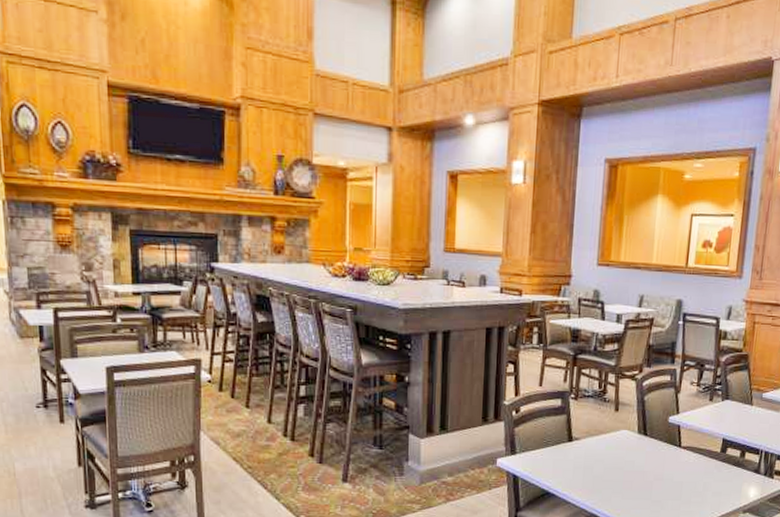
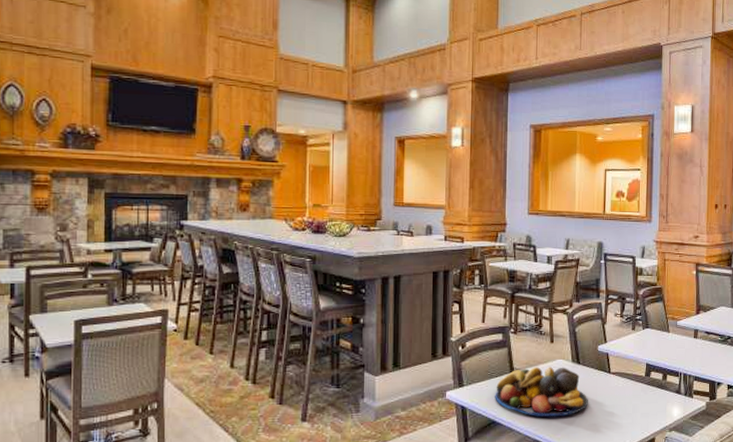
fruit bowl: none [550,437,654,491] -> present [495,367,588,417]

